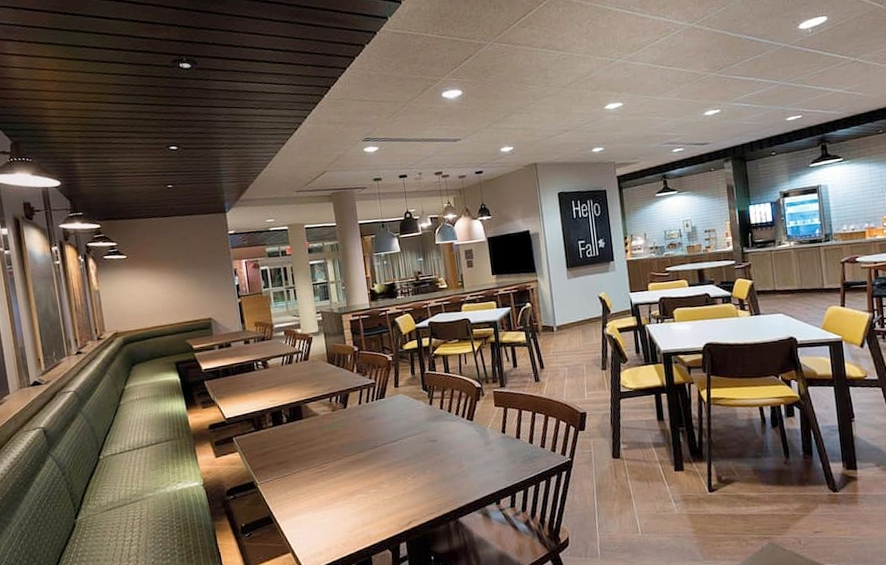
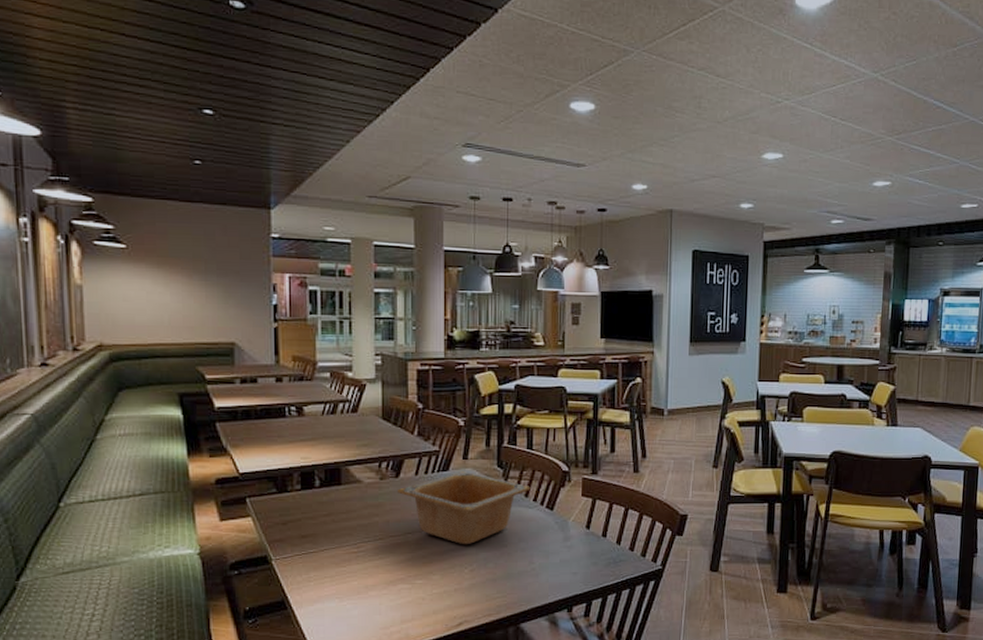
serving bowl: none [347,397,452,457] -> present [398,471,531,545]

